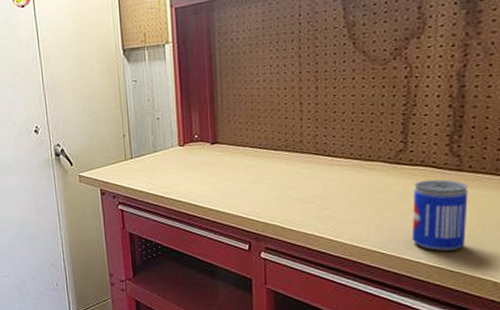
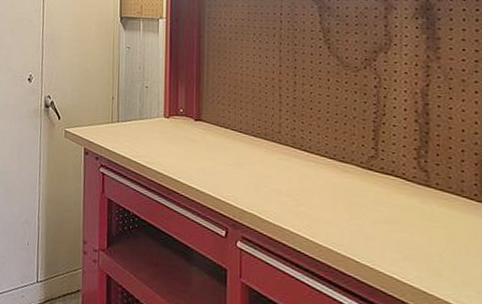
beer can: present [412,179,468,251] -> none [384,190,437,270]

